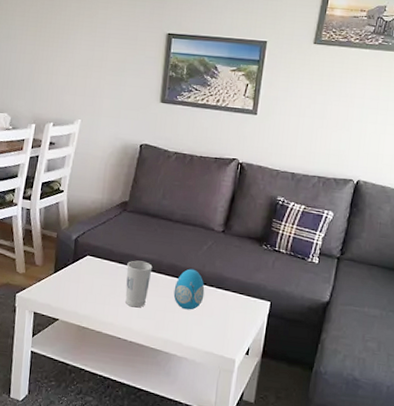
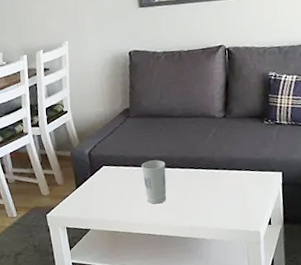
decorative egg: present [173,268,205,310] -> none [189,157,219,196]

